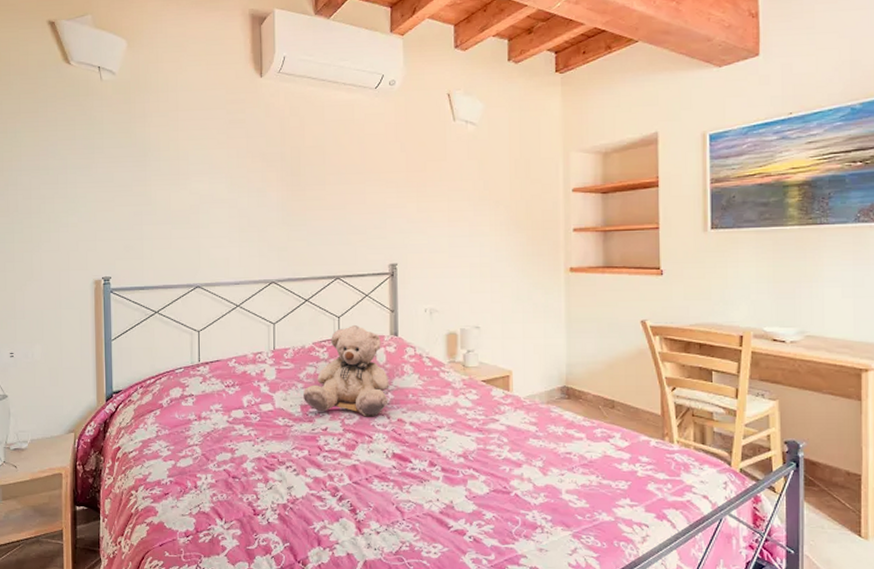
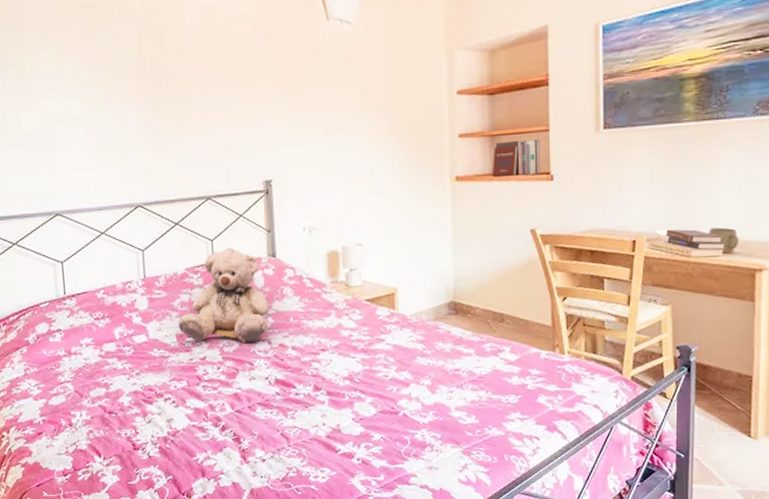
books: none [604,236,650,271] -> present [492,139,540,178]
books: none [755,326,831,355] -> present [648,229,725,258]
mug: none [813,327,845,353] -> present [708,227,740,254]

